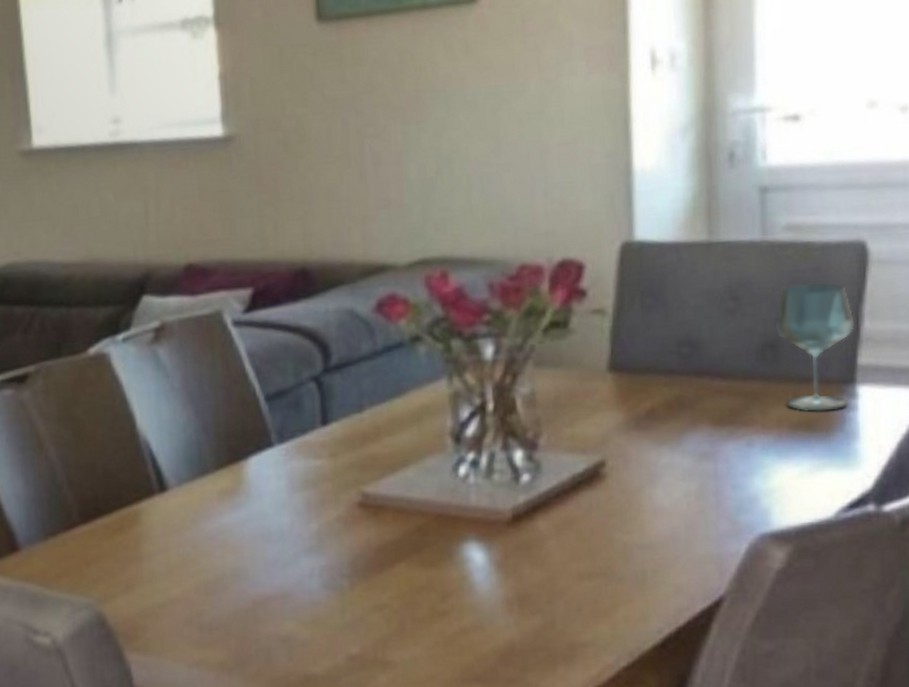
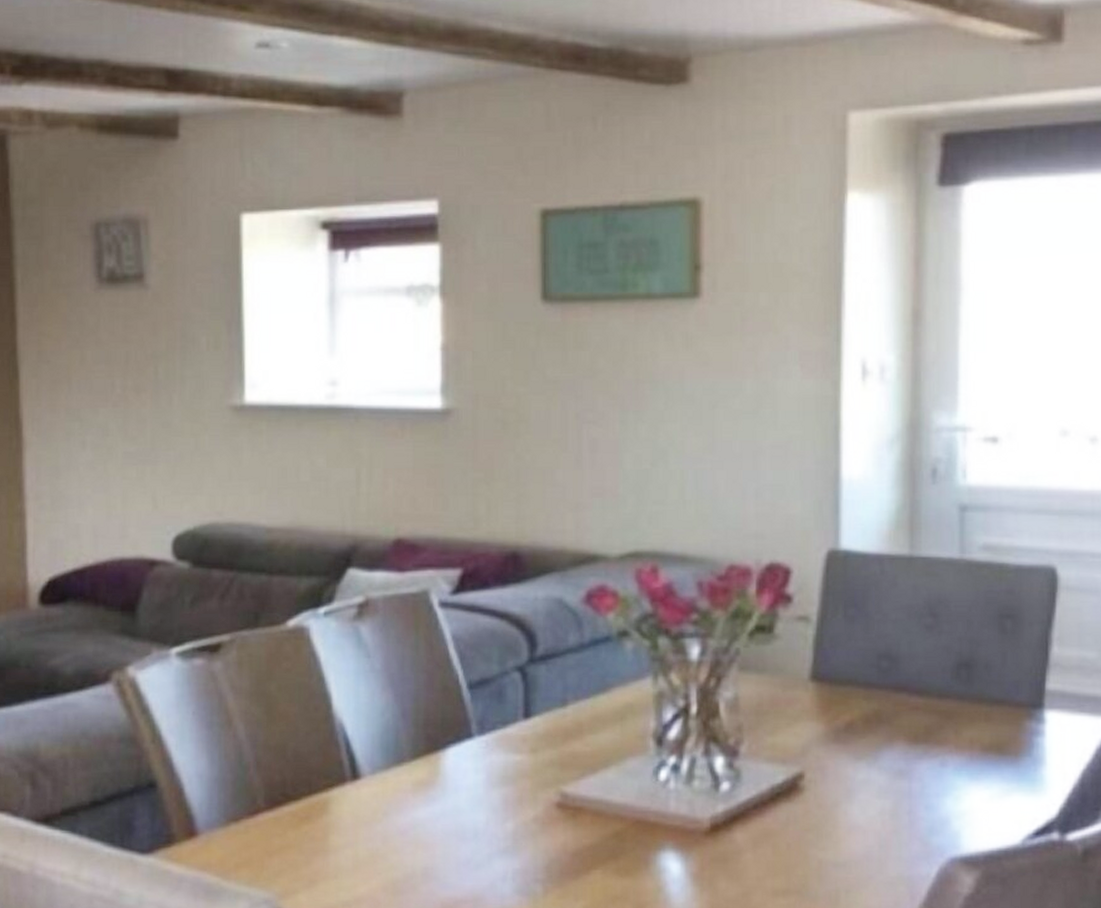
wine glass: present [774,282,855,412] -> none [969,604,1044,735]

